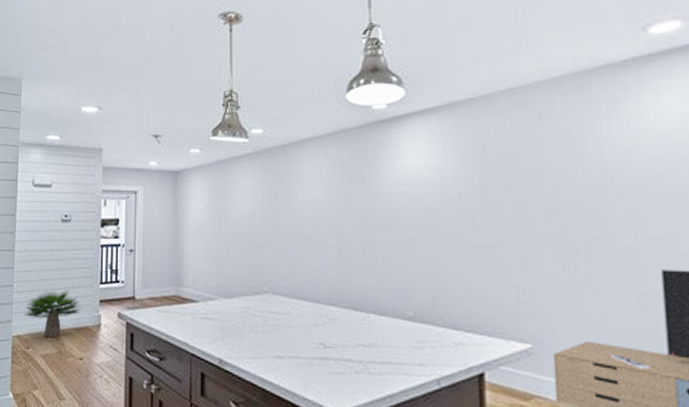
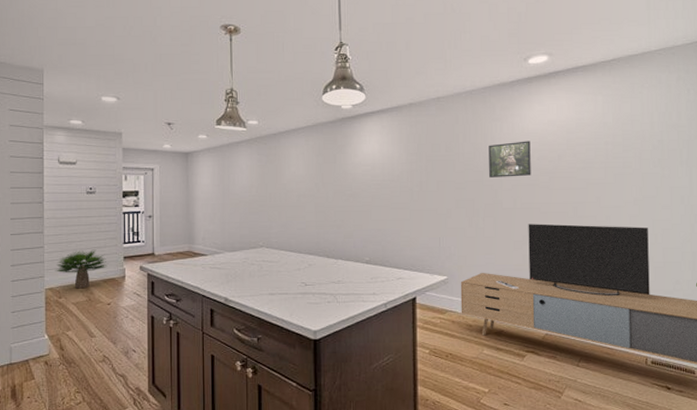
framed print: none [590,145,663,200] -> present [489,141,531,177]

